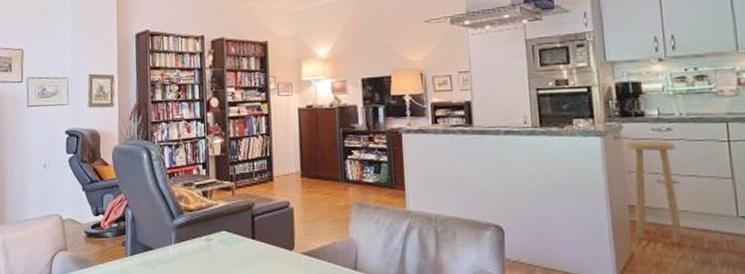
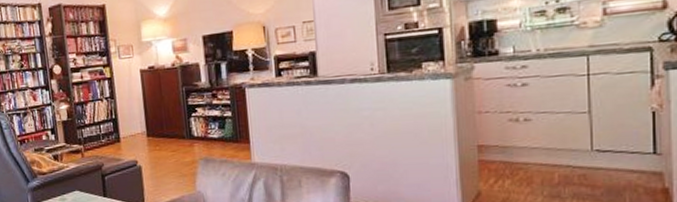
stool: present [626,141,682,244] -> none [478,79,532,181]

